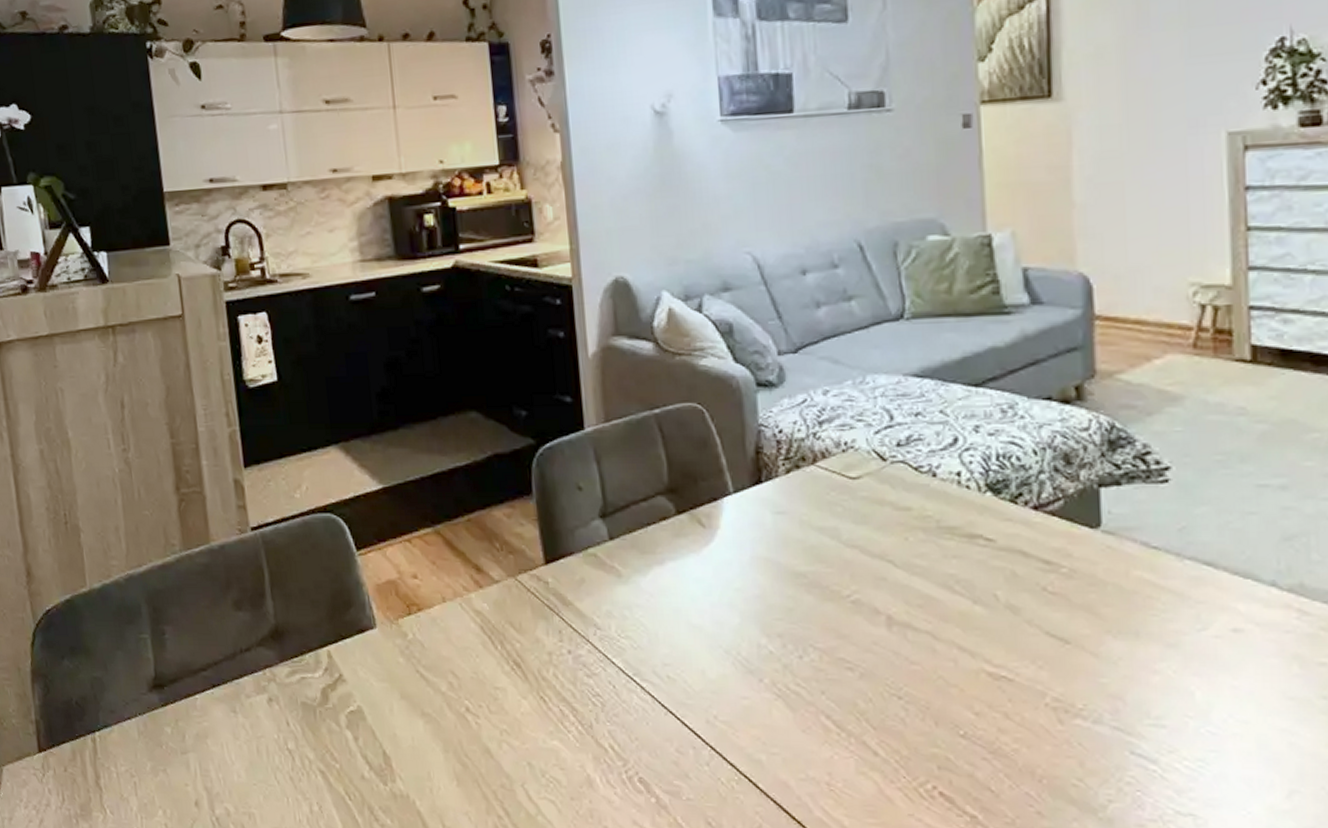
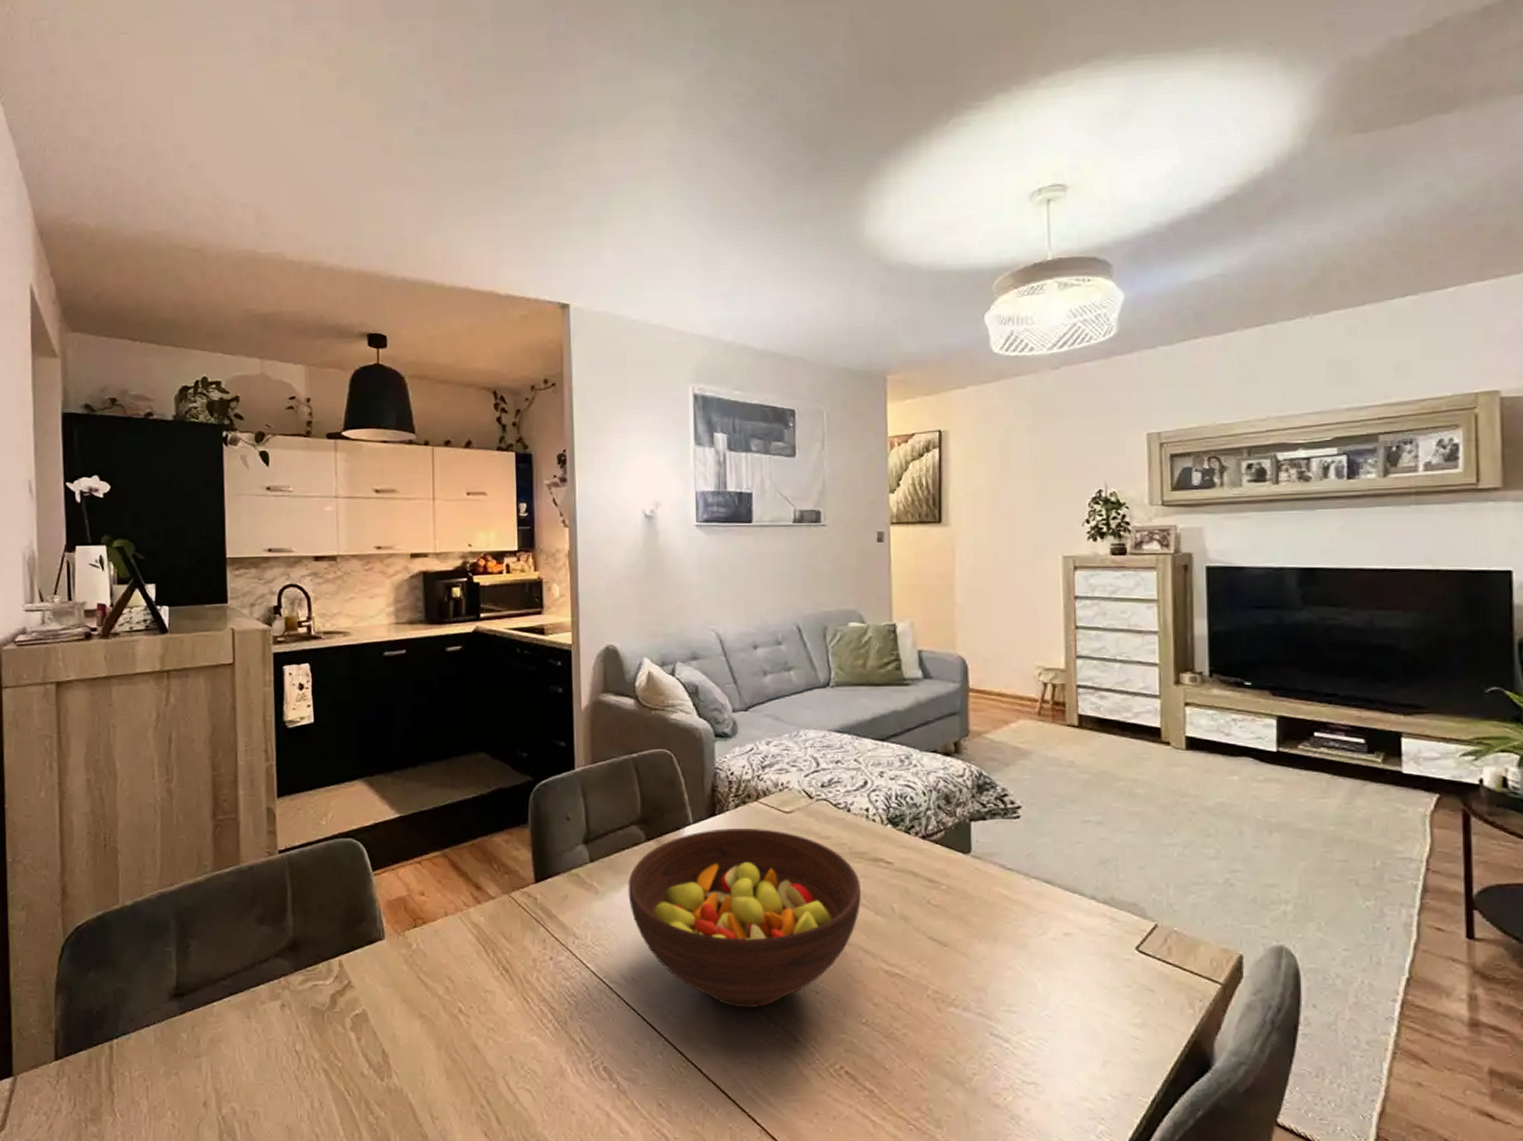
fruit bowl: none [656,499,954,715] -> present [628,829,861,1009]

